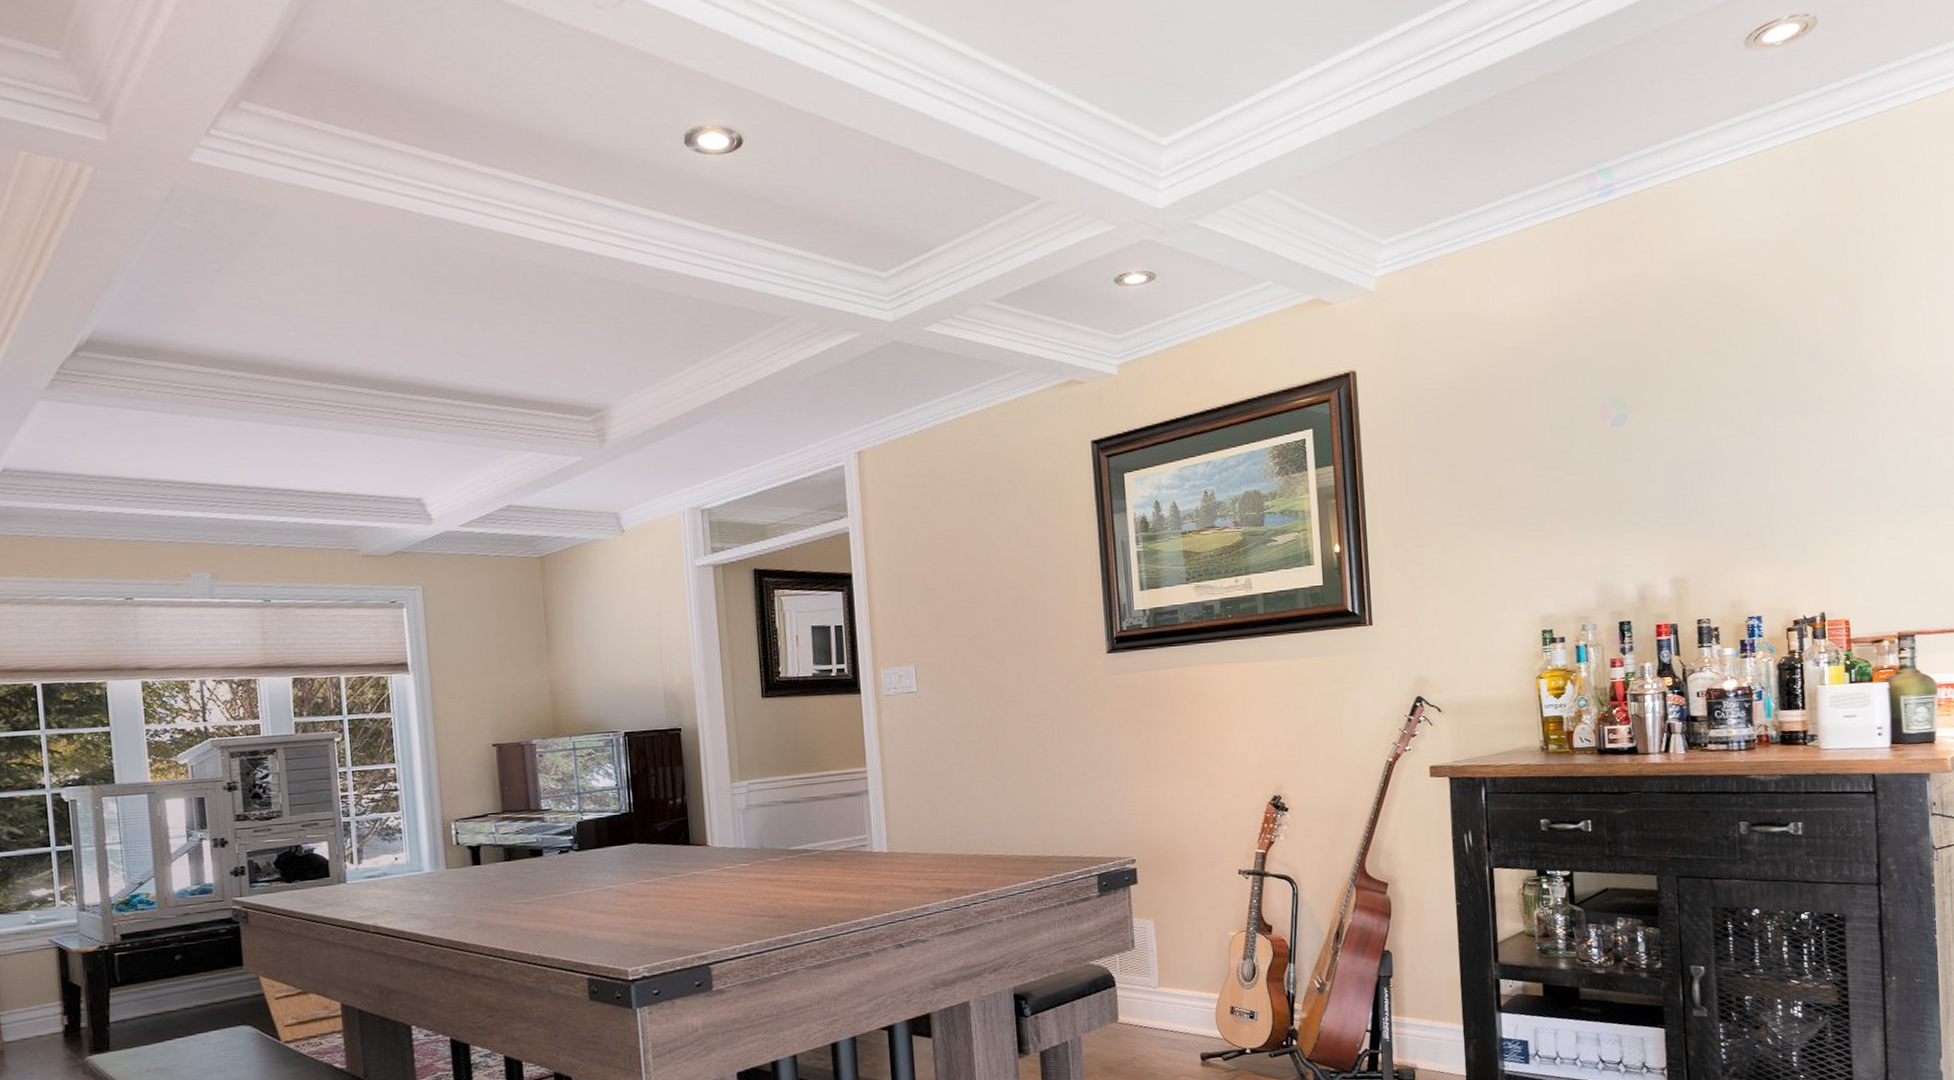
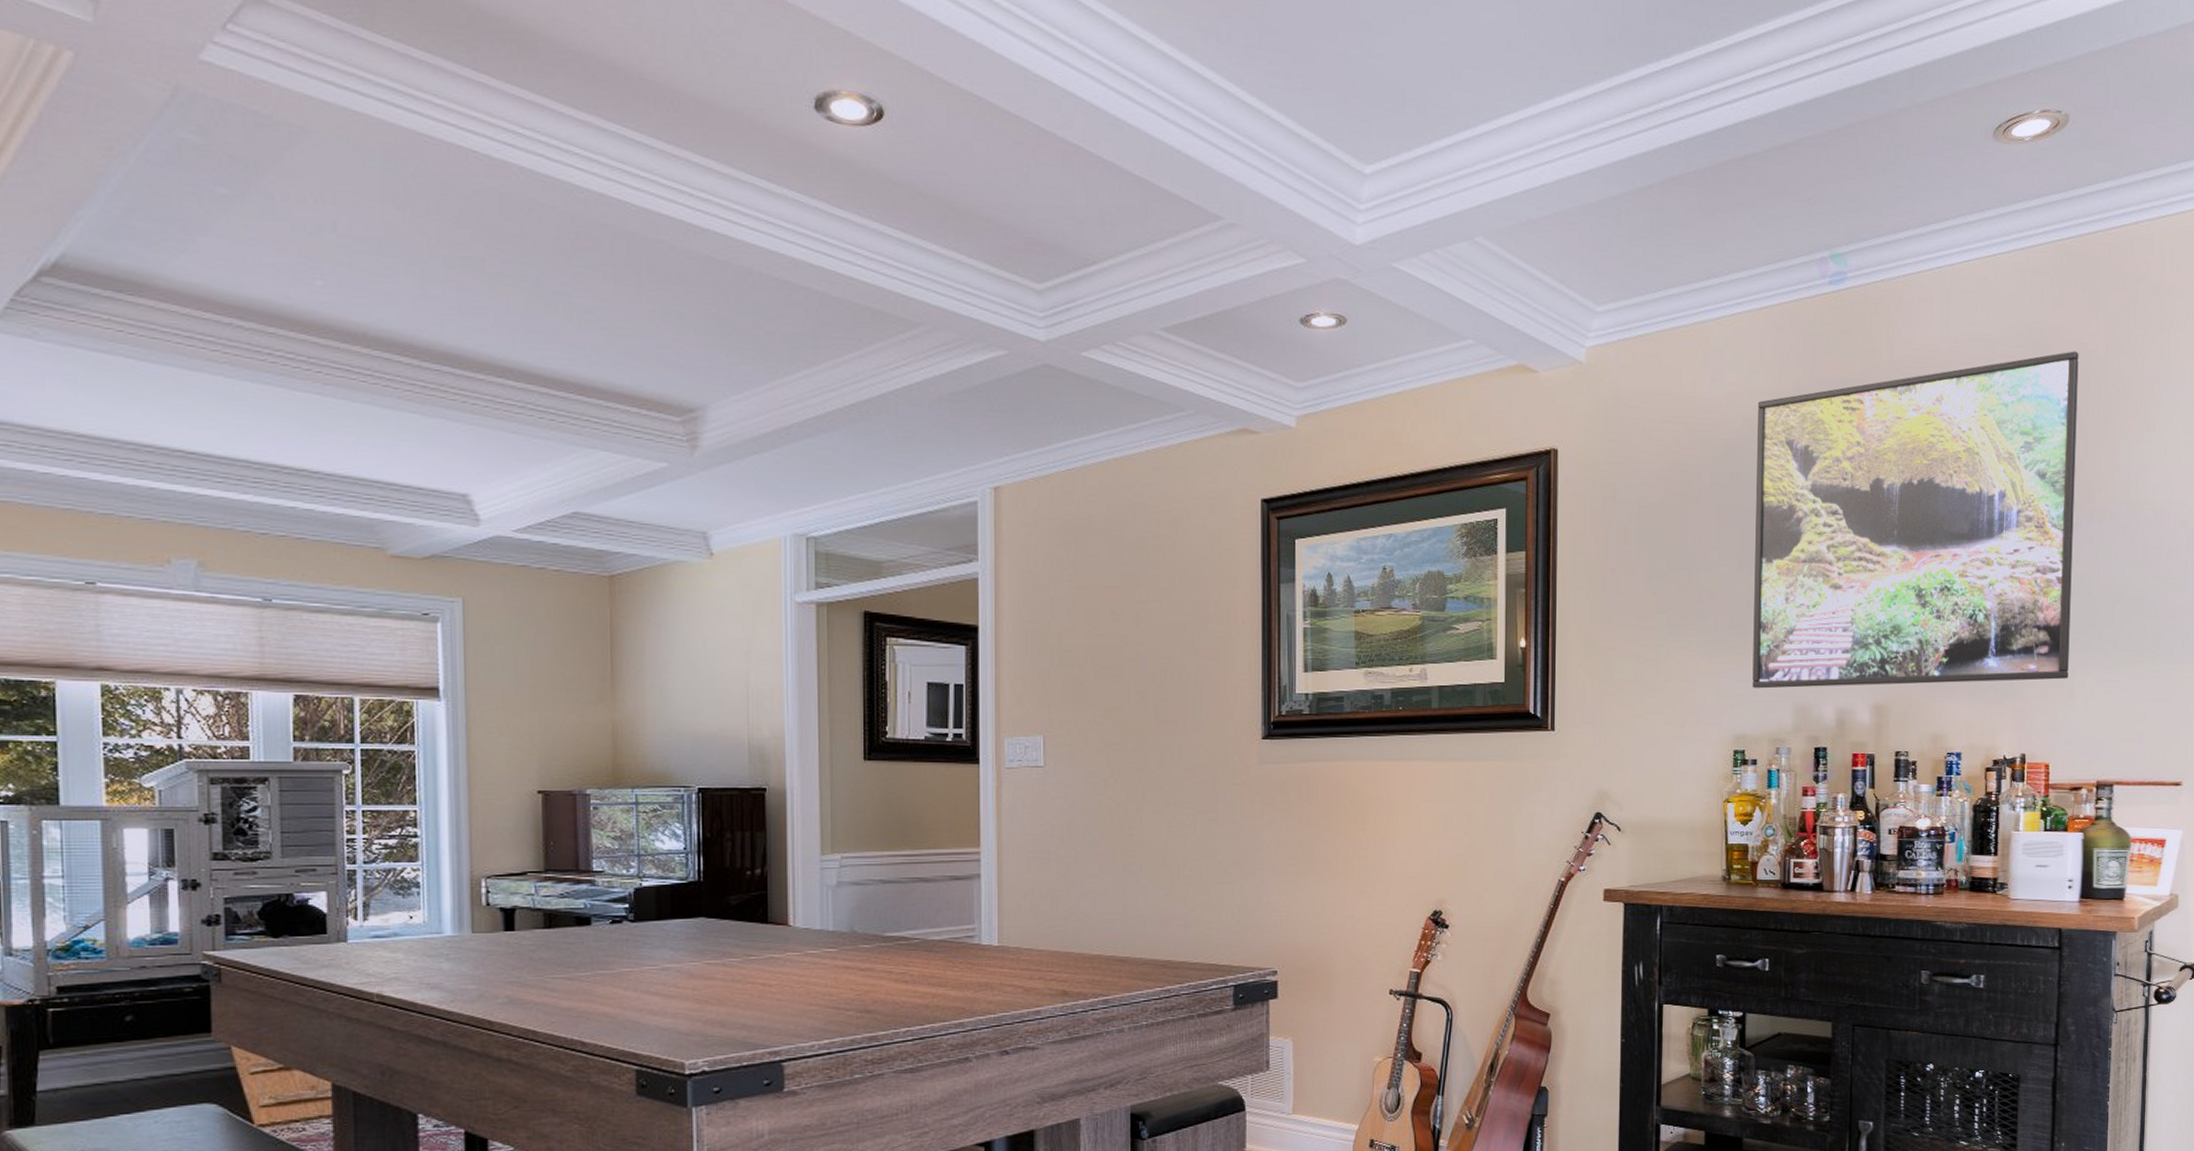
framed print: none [1539,234,1861,572] -> present [1752,351,2079,689]

